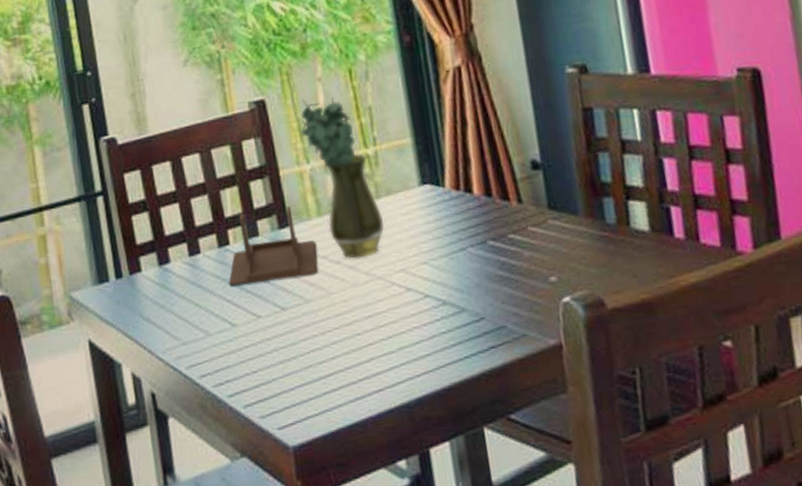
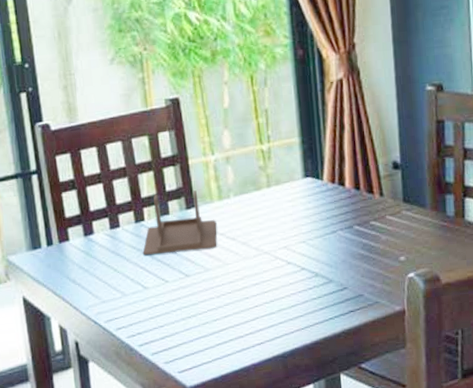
vase: present [299,97,385,259] -> none [207,99,273,237]

